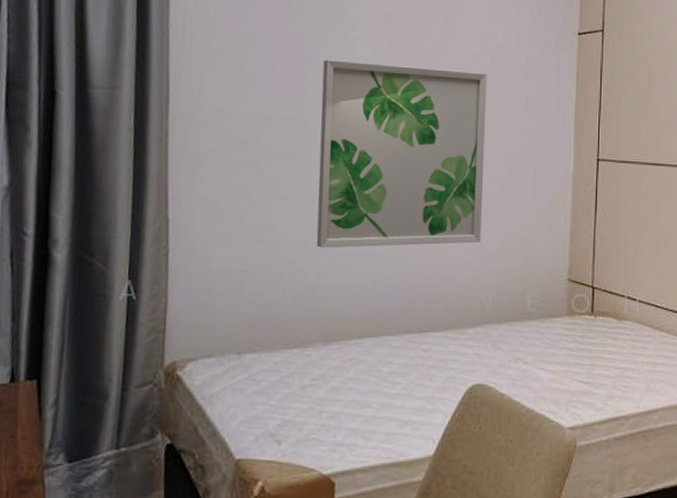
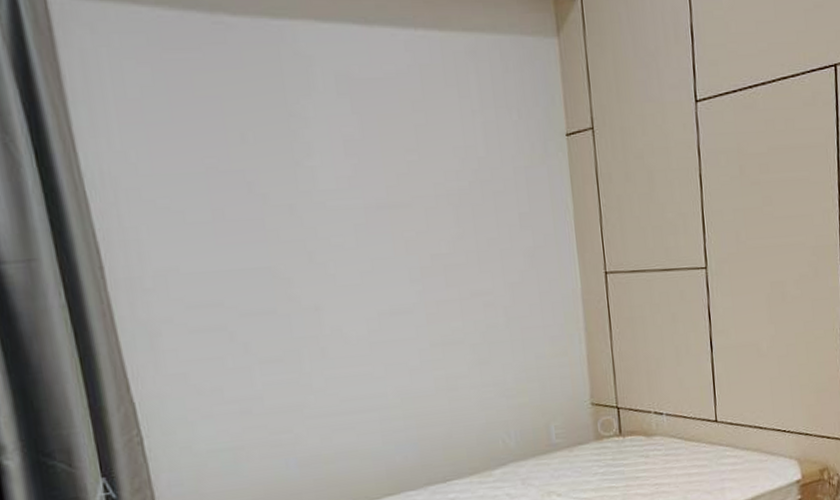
wall art: present [316,59,487,248] -> none [281,191,493,410]

